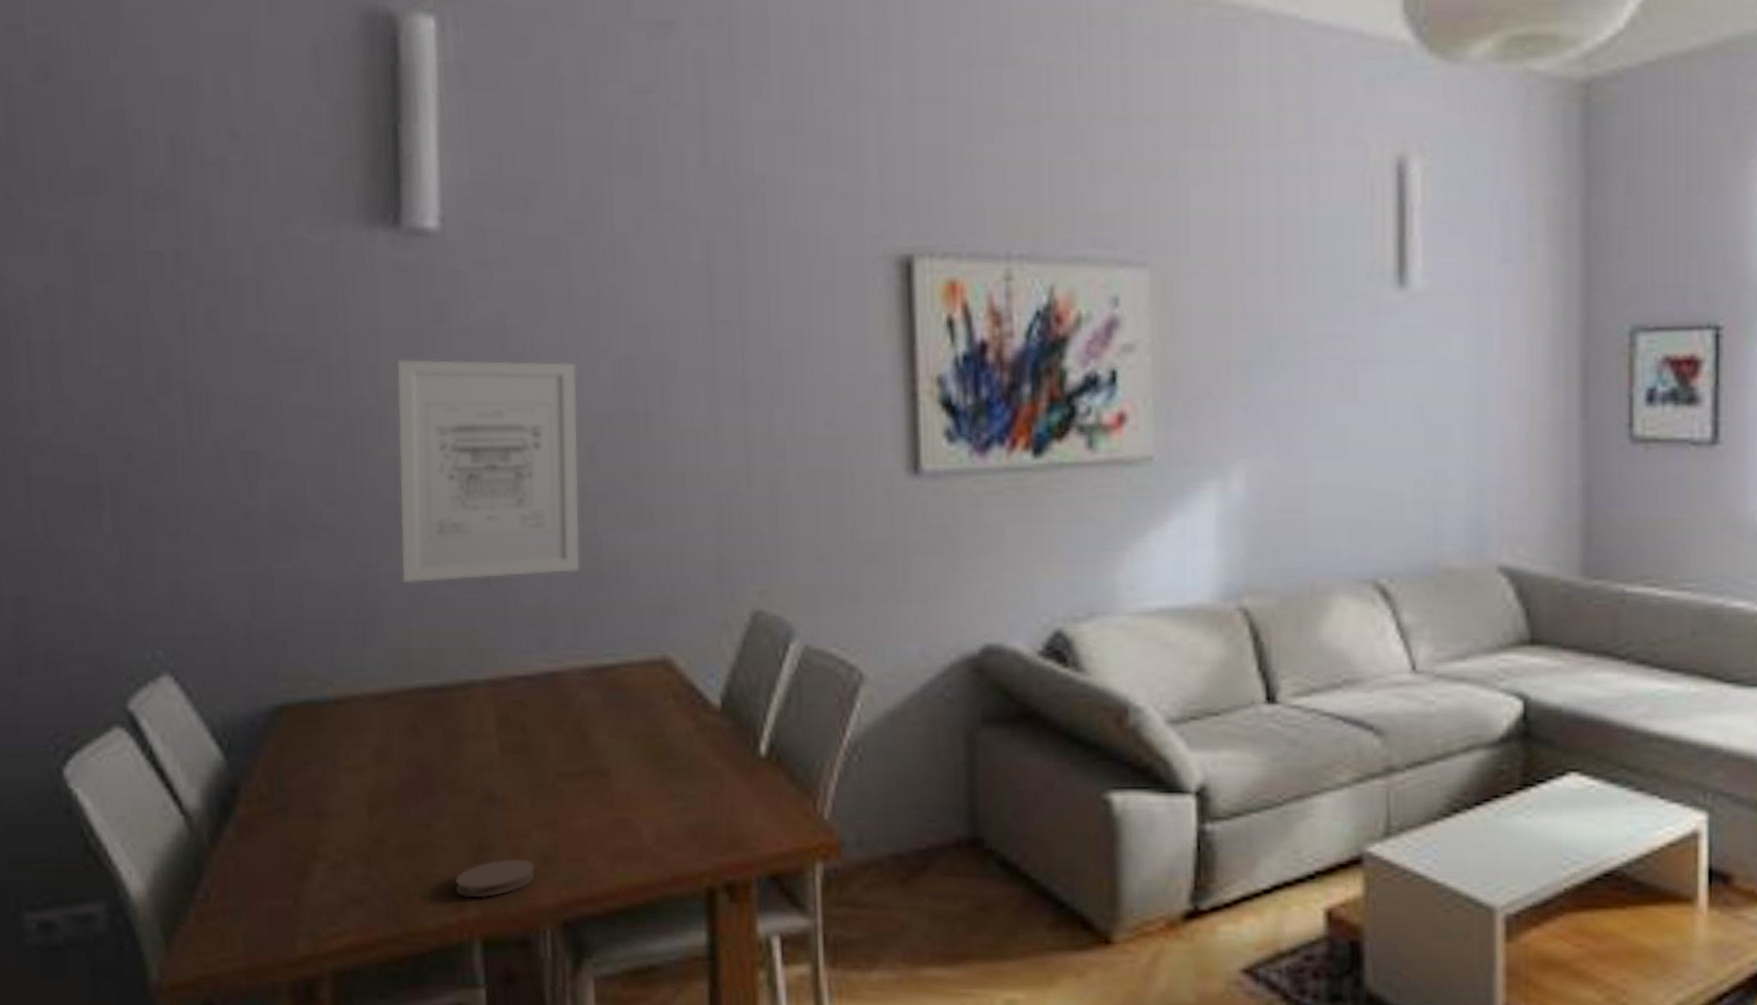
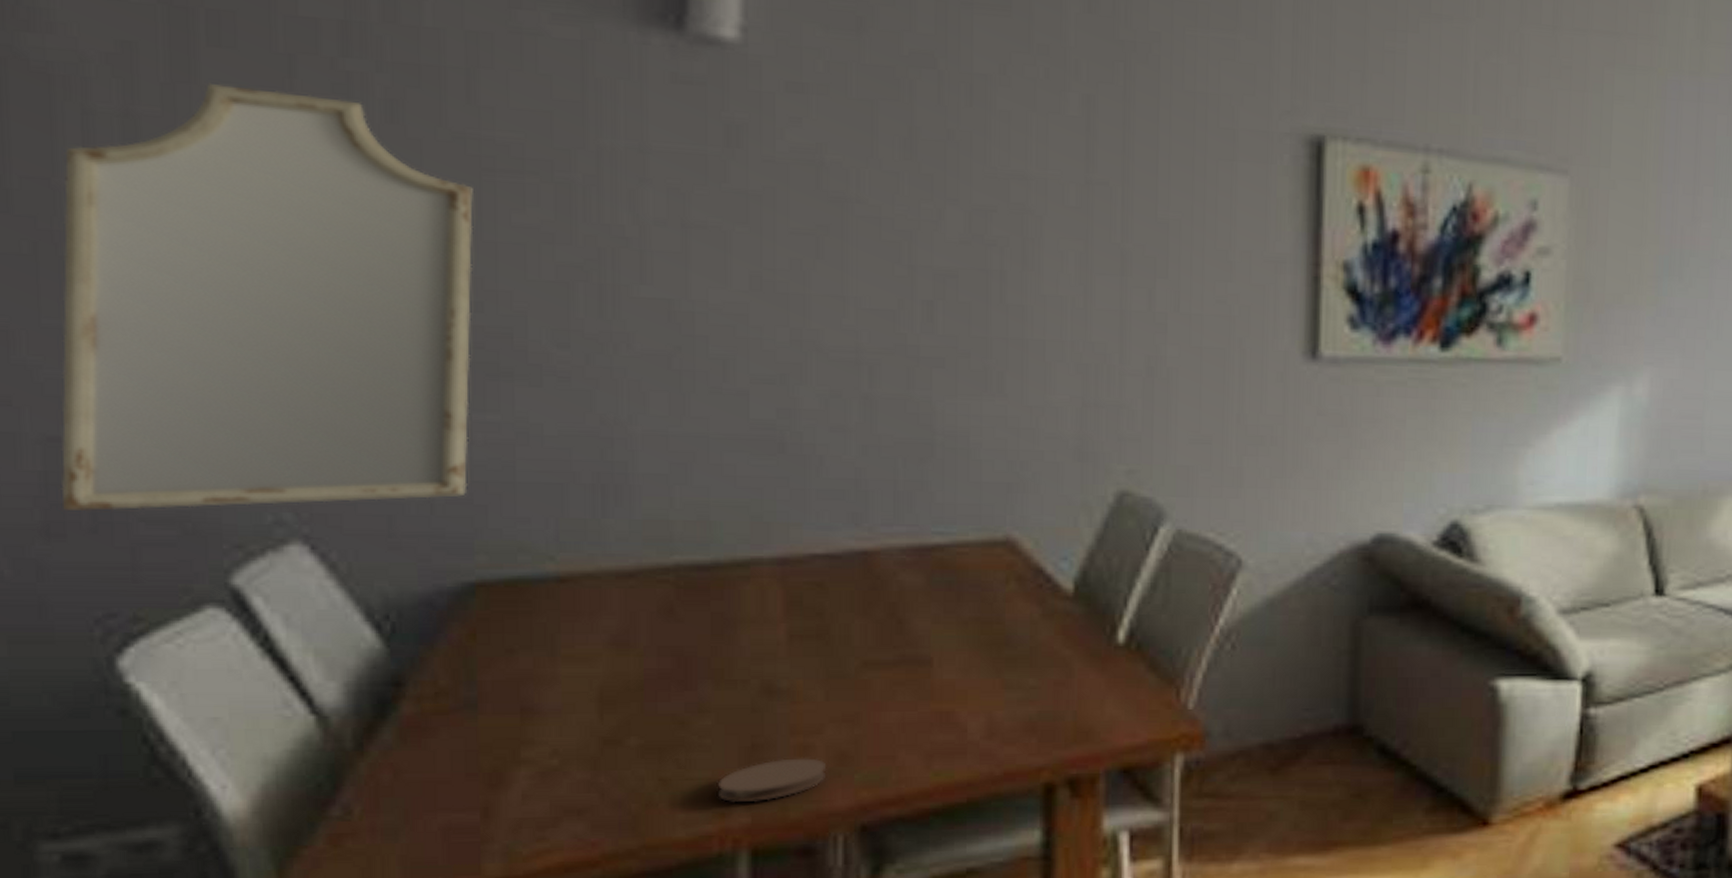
home mirror: none [18,311,272,653] -> present [61,82,474,511]
wall art: present [397,358,581,583] -> none [663,184,916,445]

